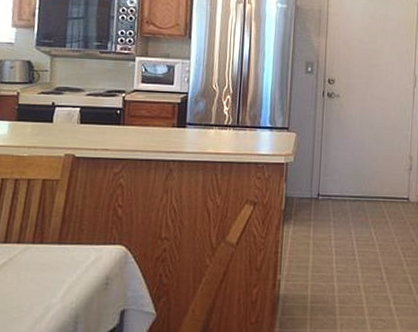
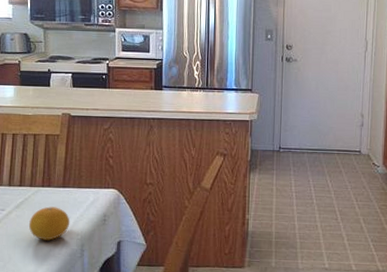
fruit: none [10,268,64,311] -> present [28,206,70,241]

